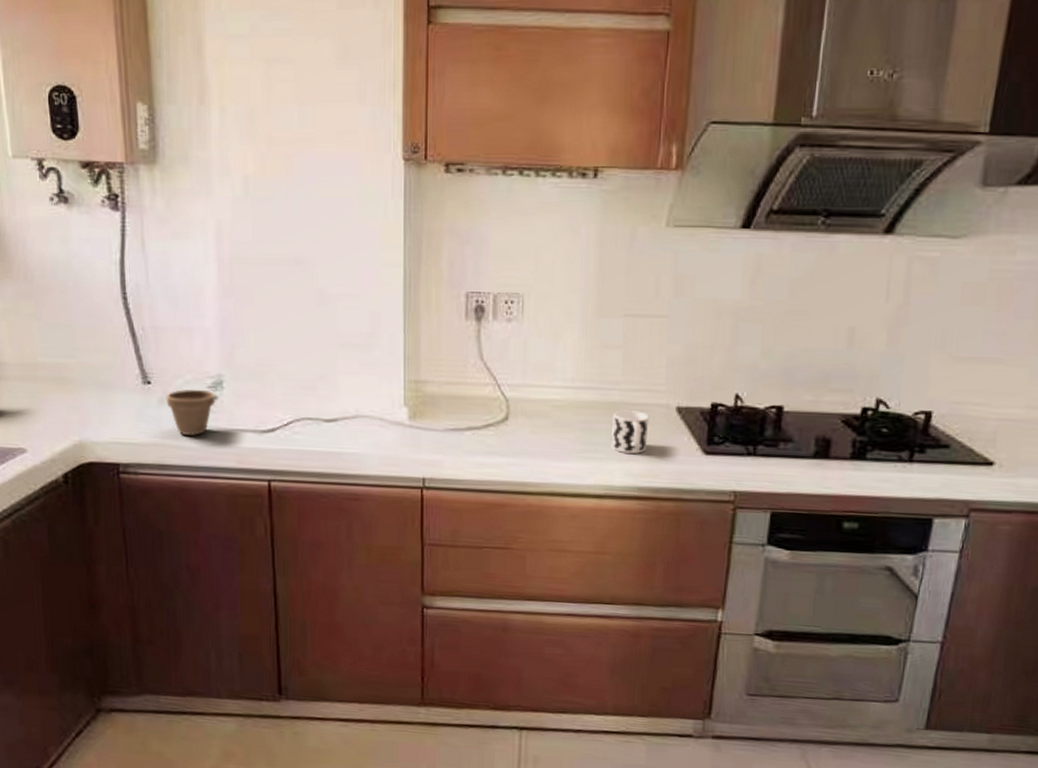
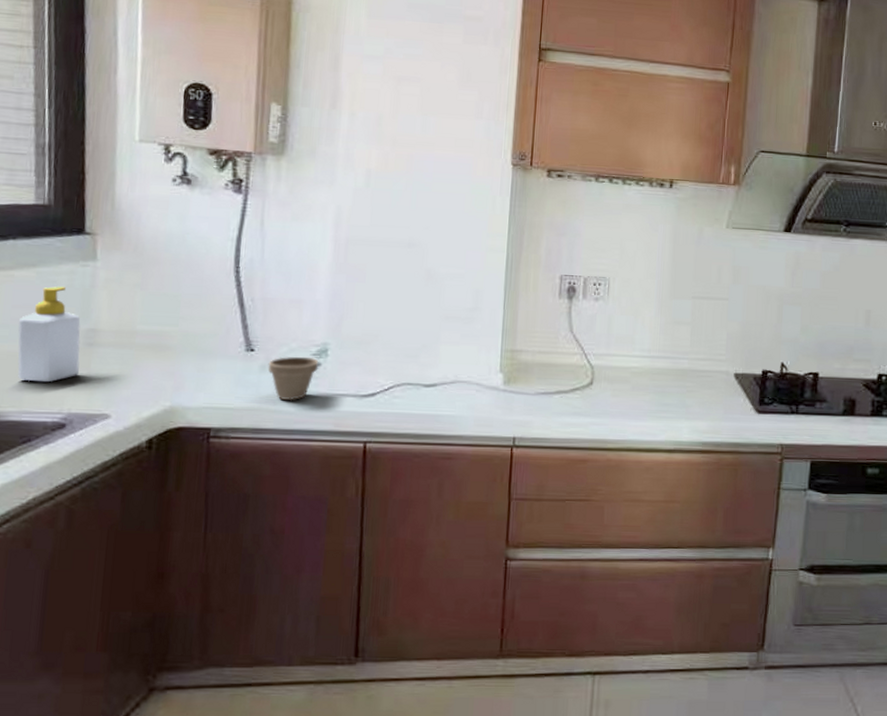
cup: present [611,410,650,454] -> none [681,376,712,413]

